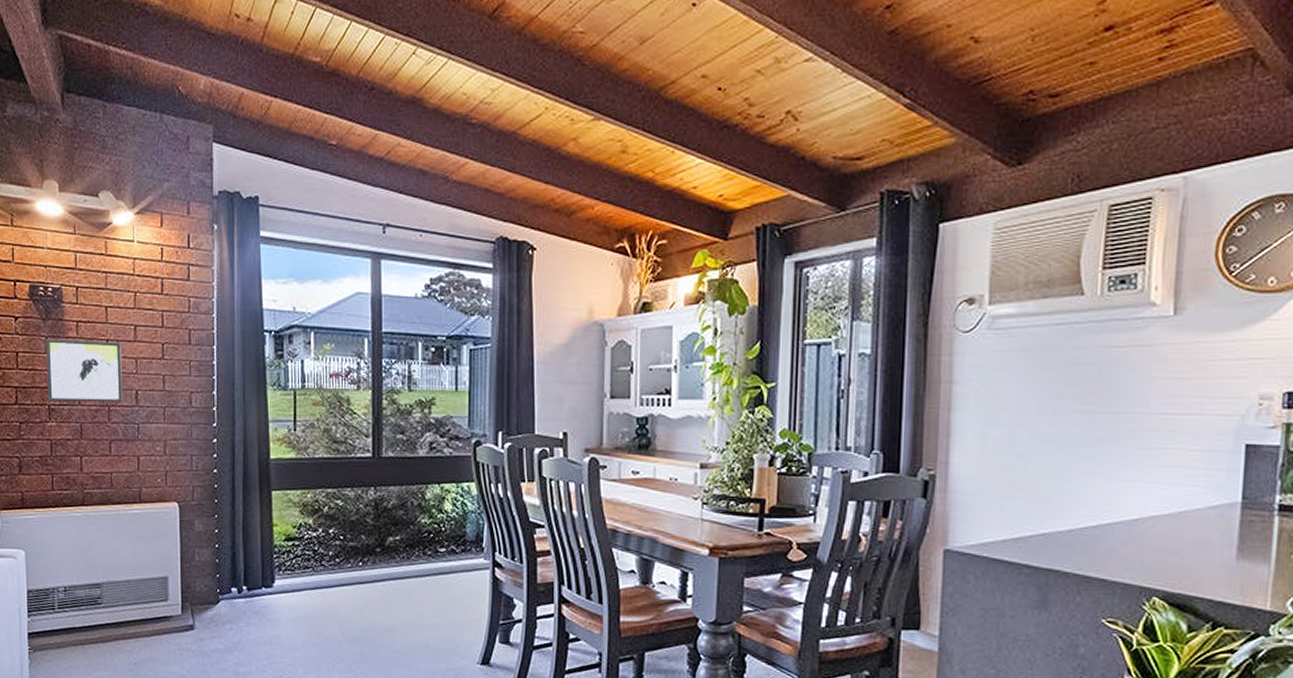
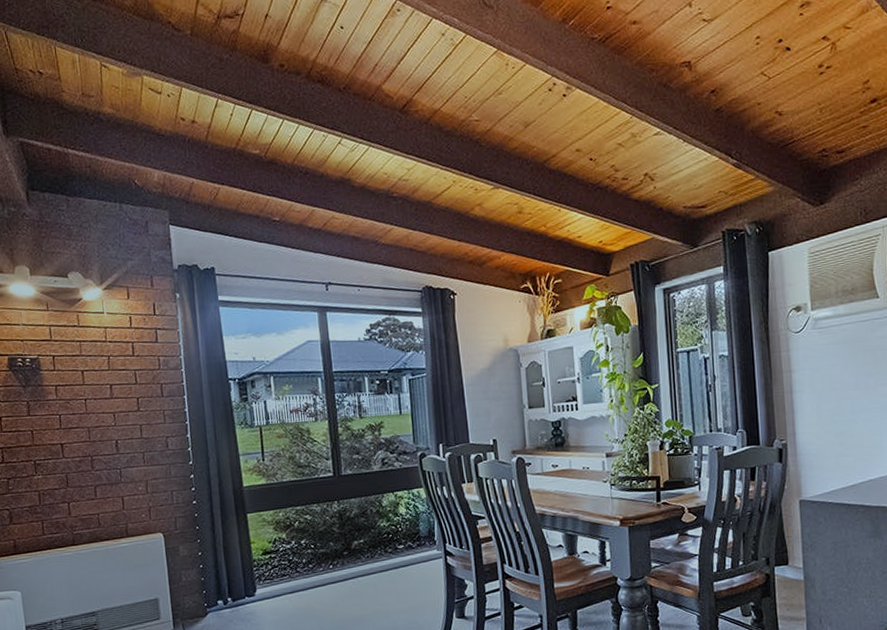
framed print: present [46,338,123,403] -> none [27,400,104,458]

